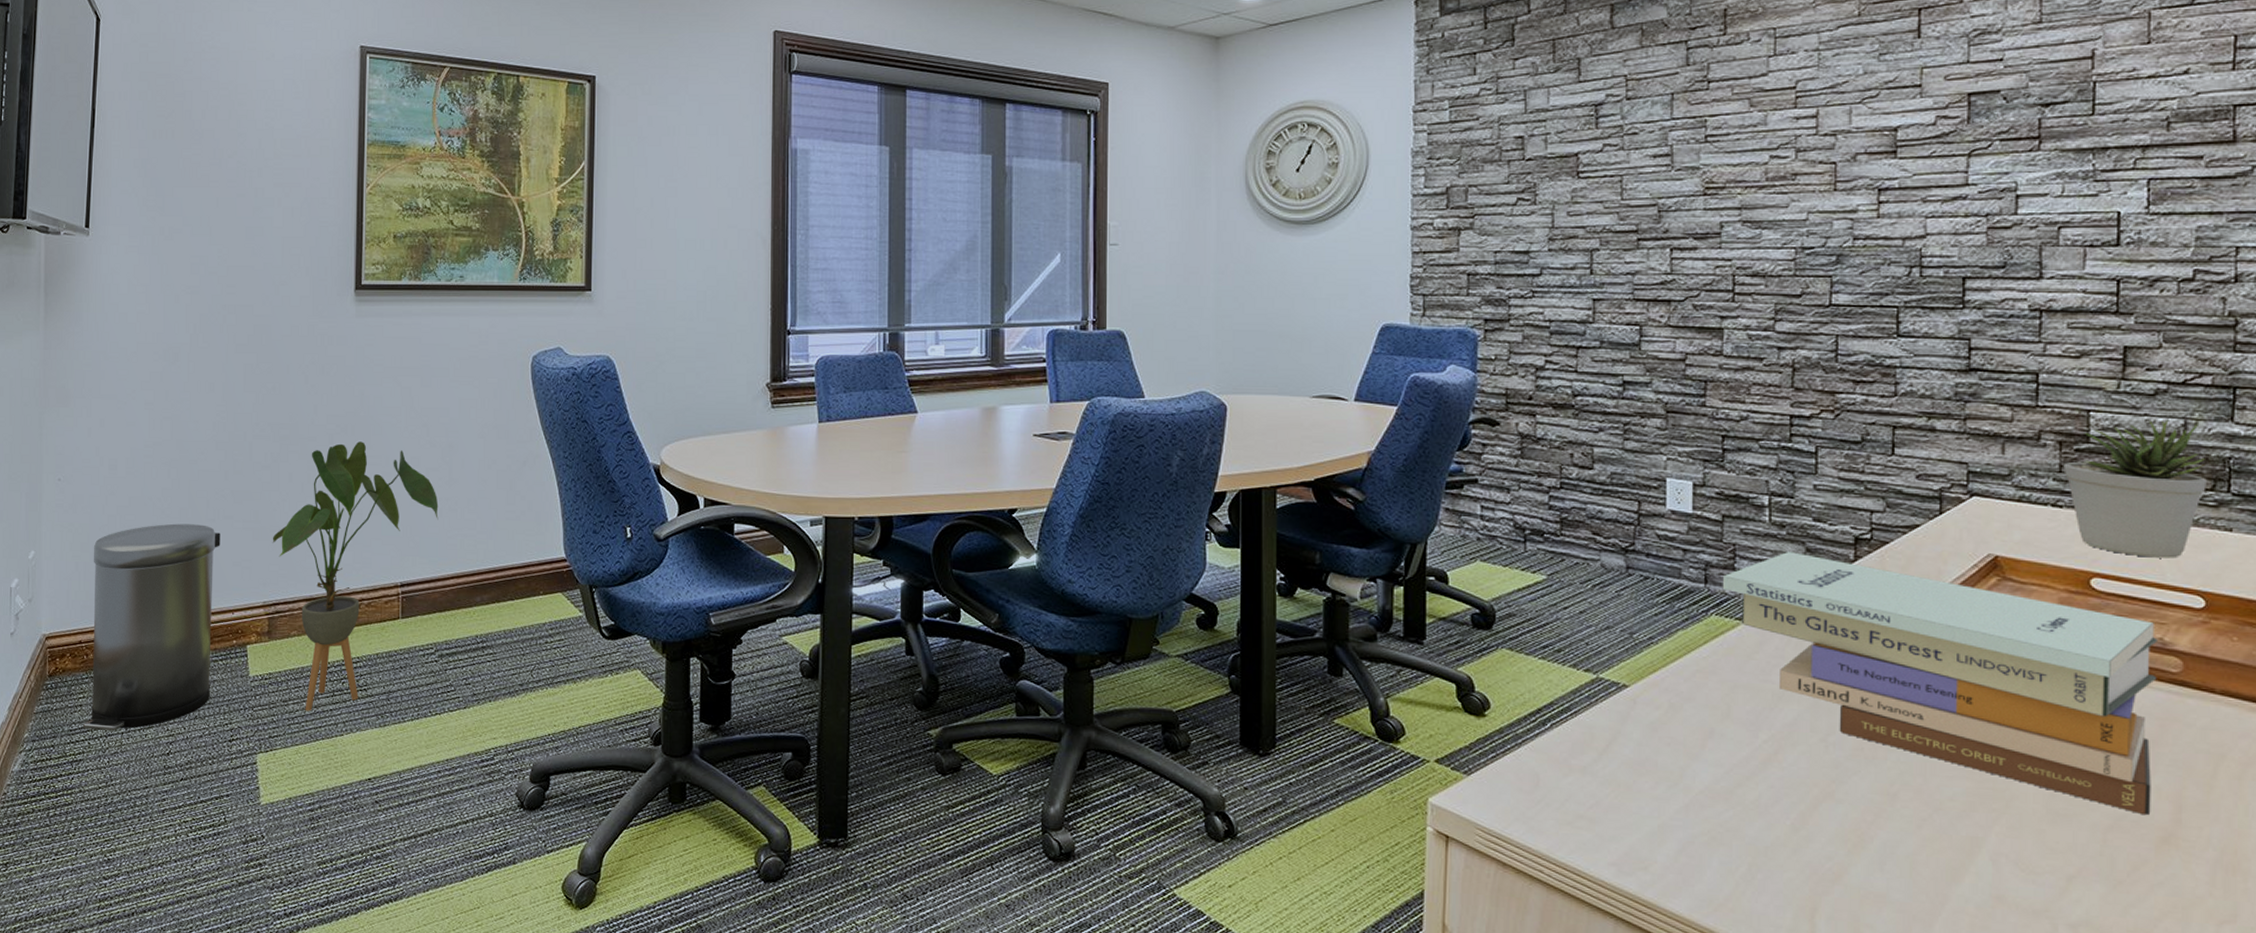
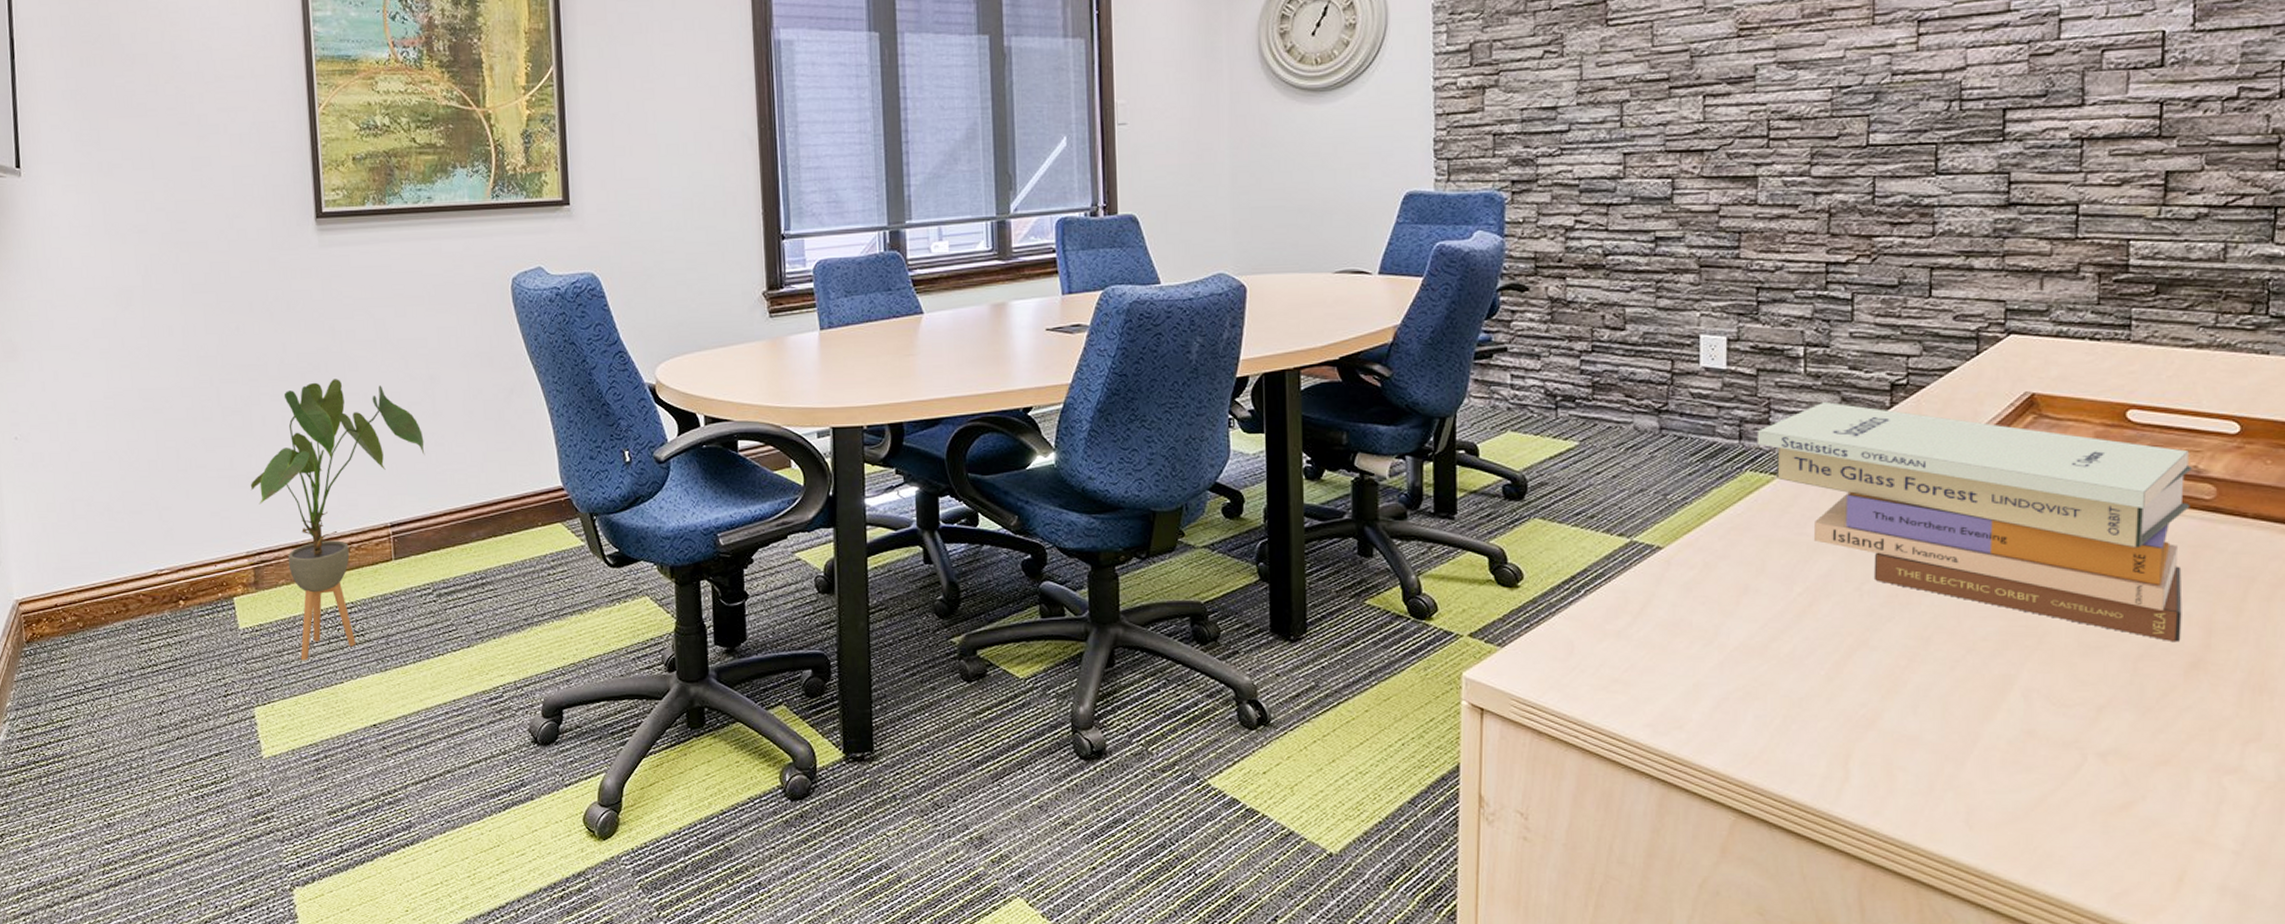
pedal bin: present [82,523,221,731] -> none [60,476,199,694]
potted plant: present [2063,420,2208,559] -> none [2102,245,2247,386]

